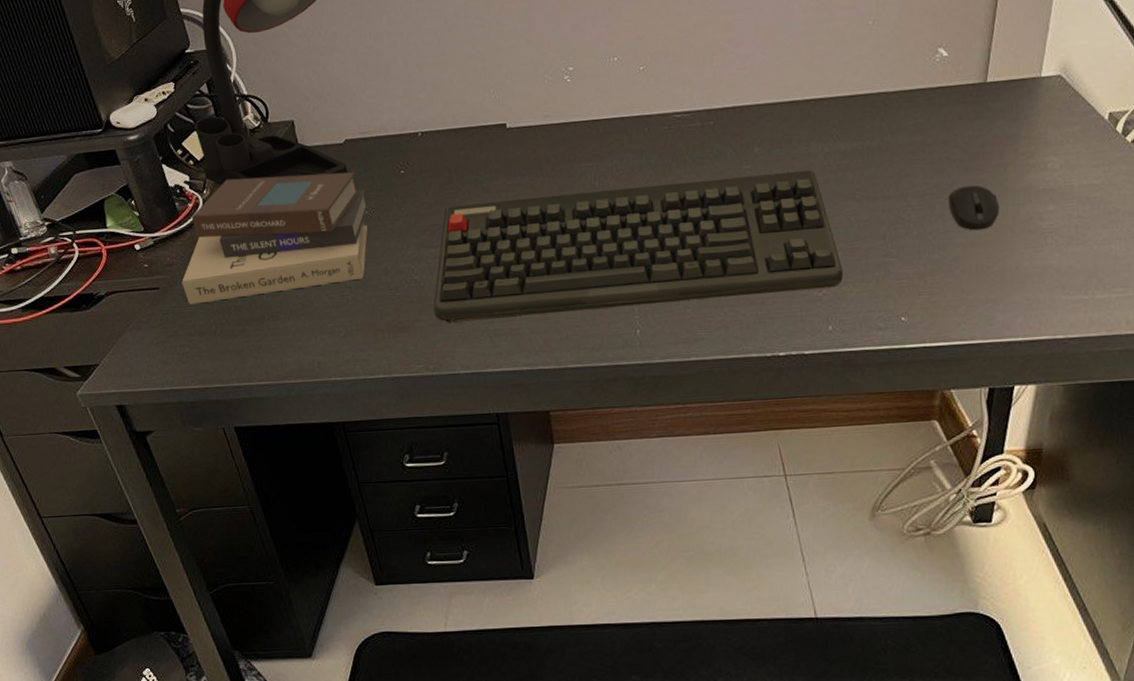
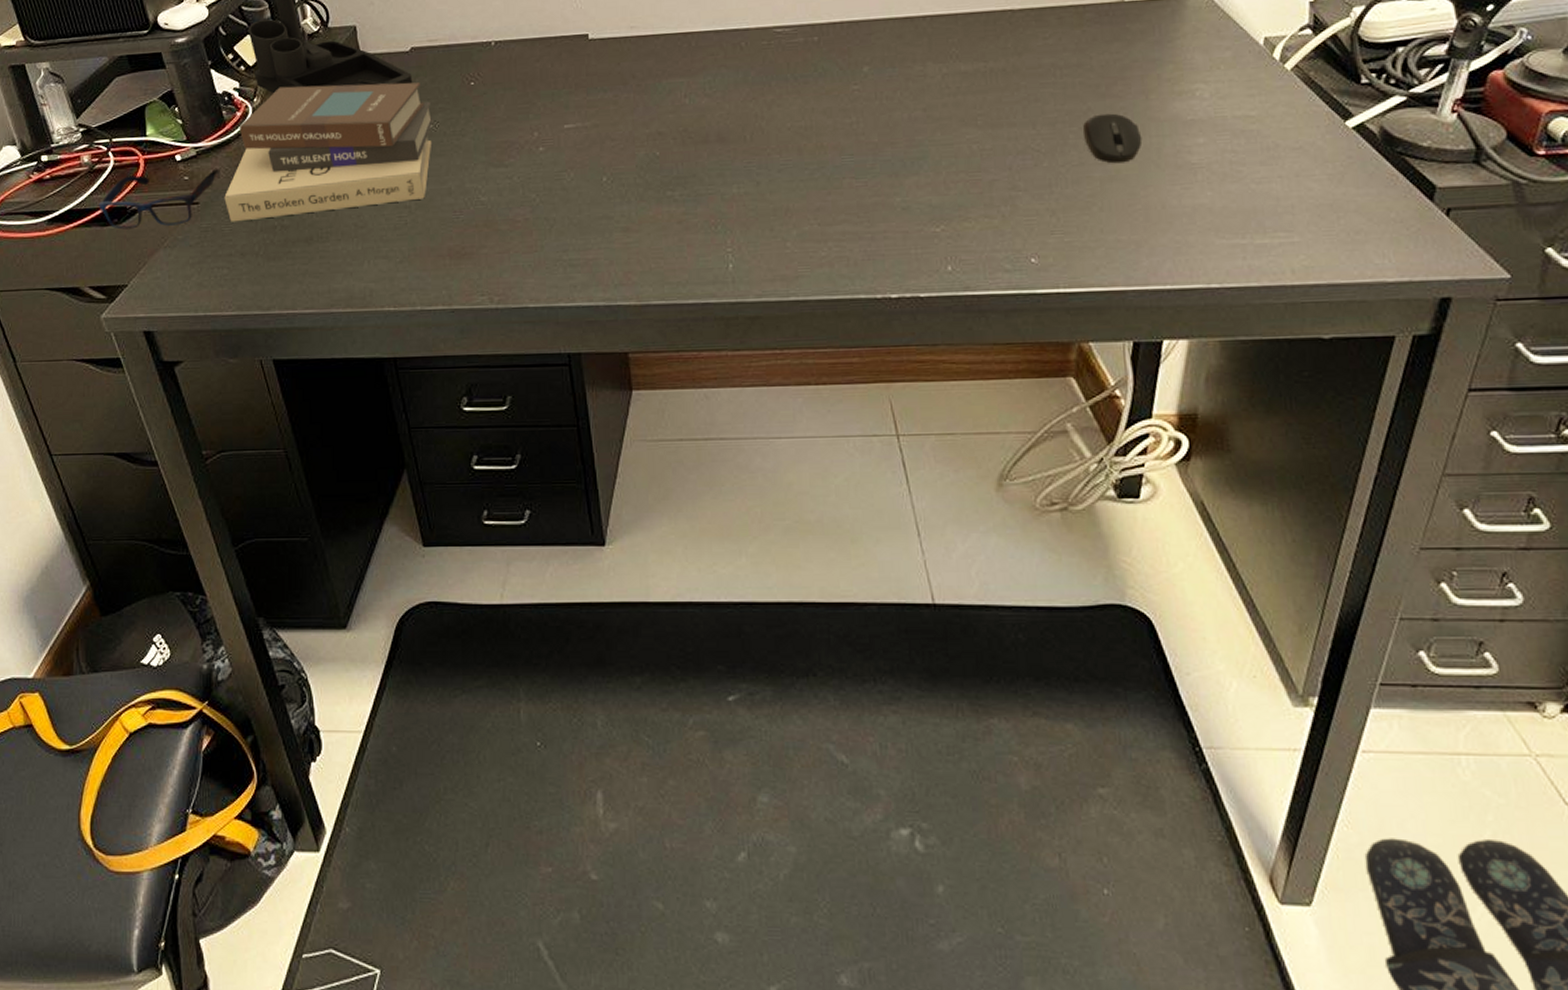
eyeglasses: none [67,255,177,314] -> present [98,168,220,230]
computer keyboard: present [433,169,844,323] -> none [501,92,965,250]

